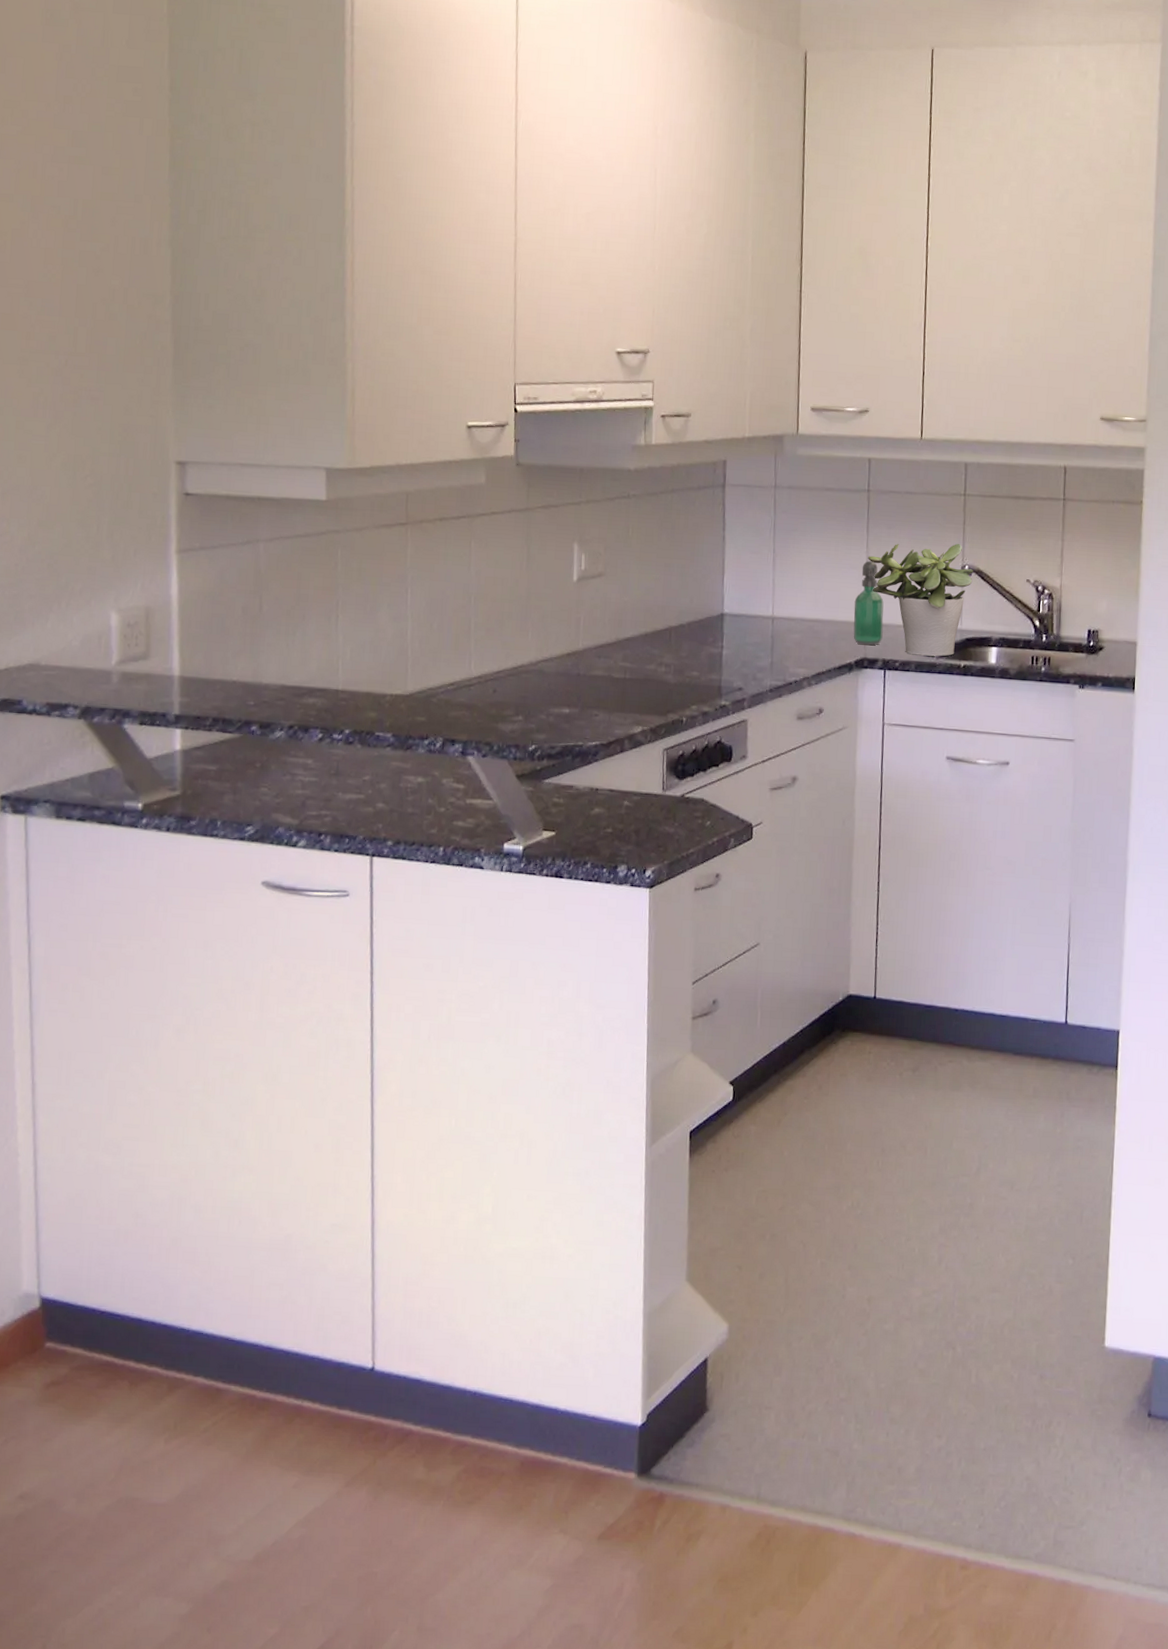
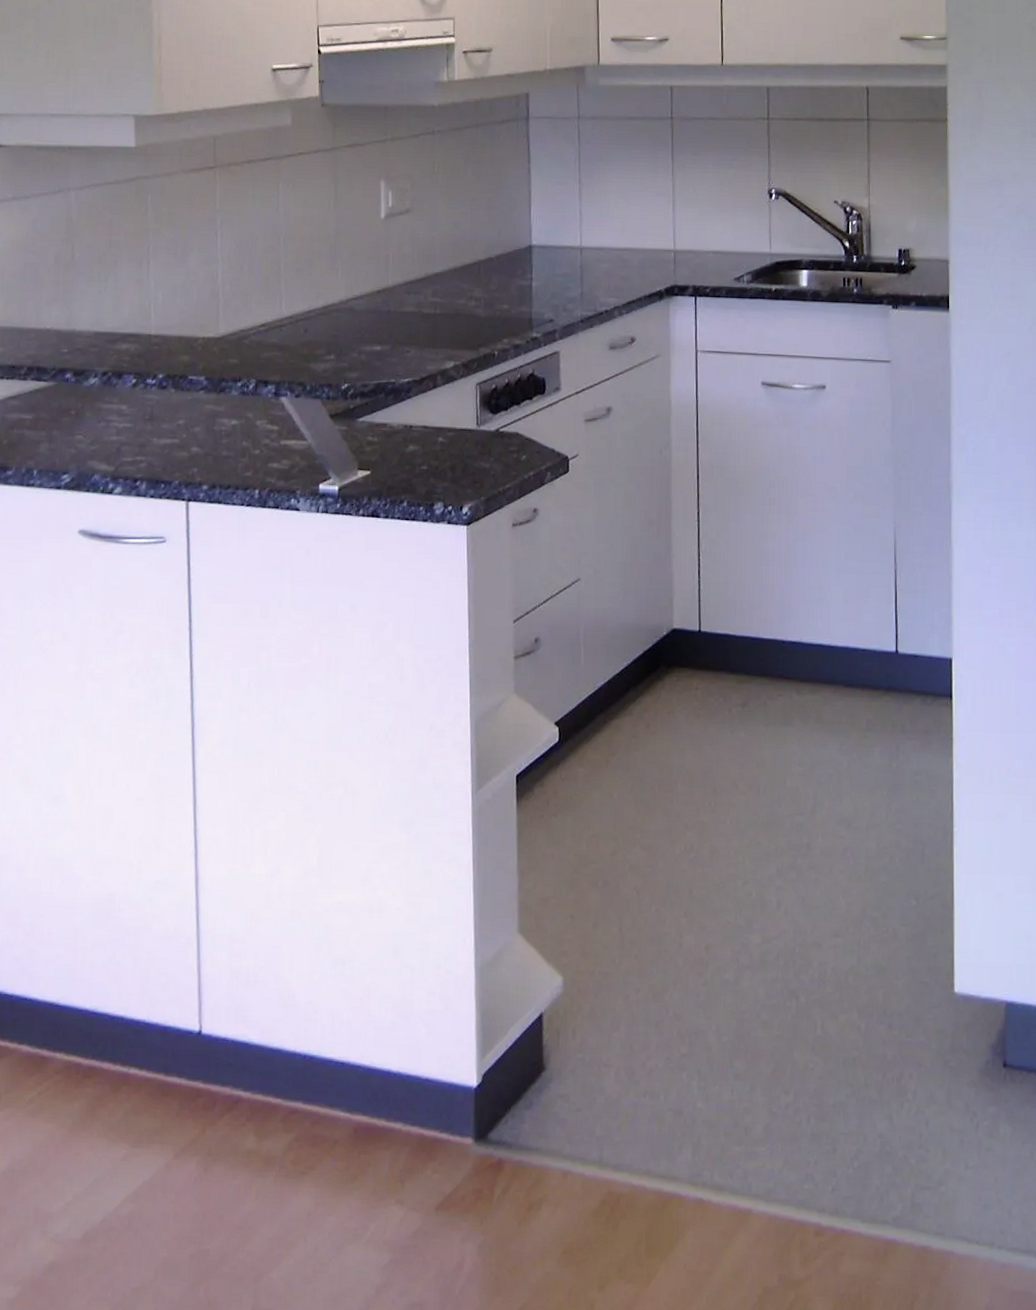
soap dispenser: present [853,561,884,645] -> none [662,188,692,273]
potted plant: present [868,544,973,656] -> none [674,168,780,281]

